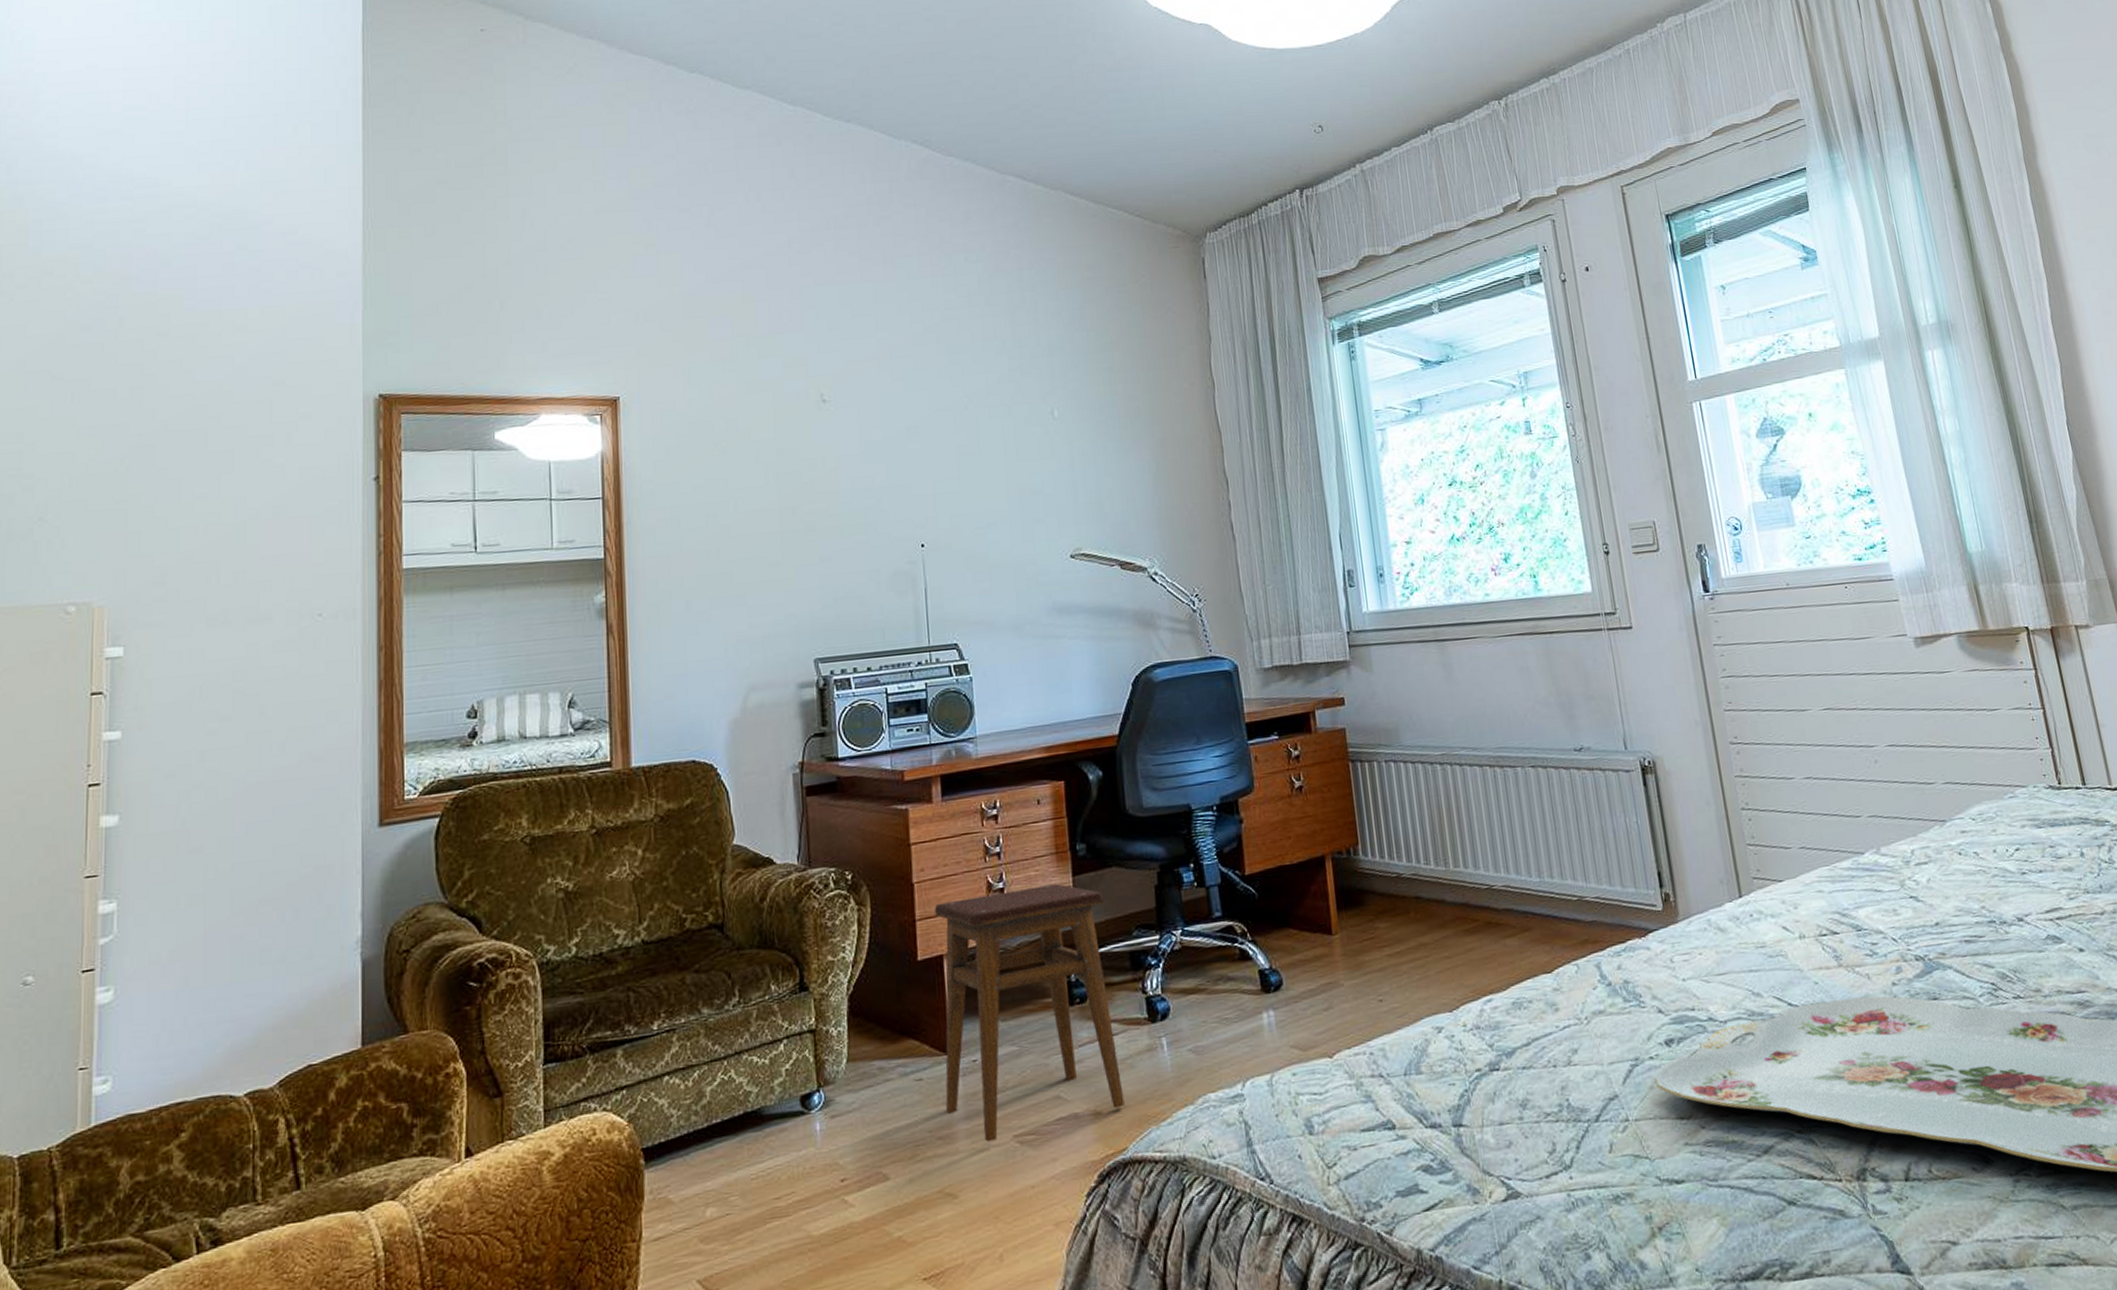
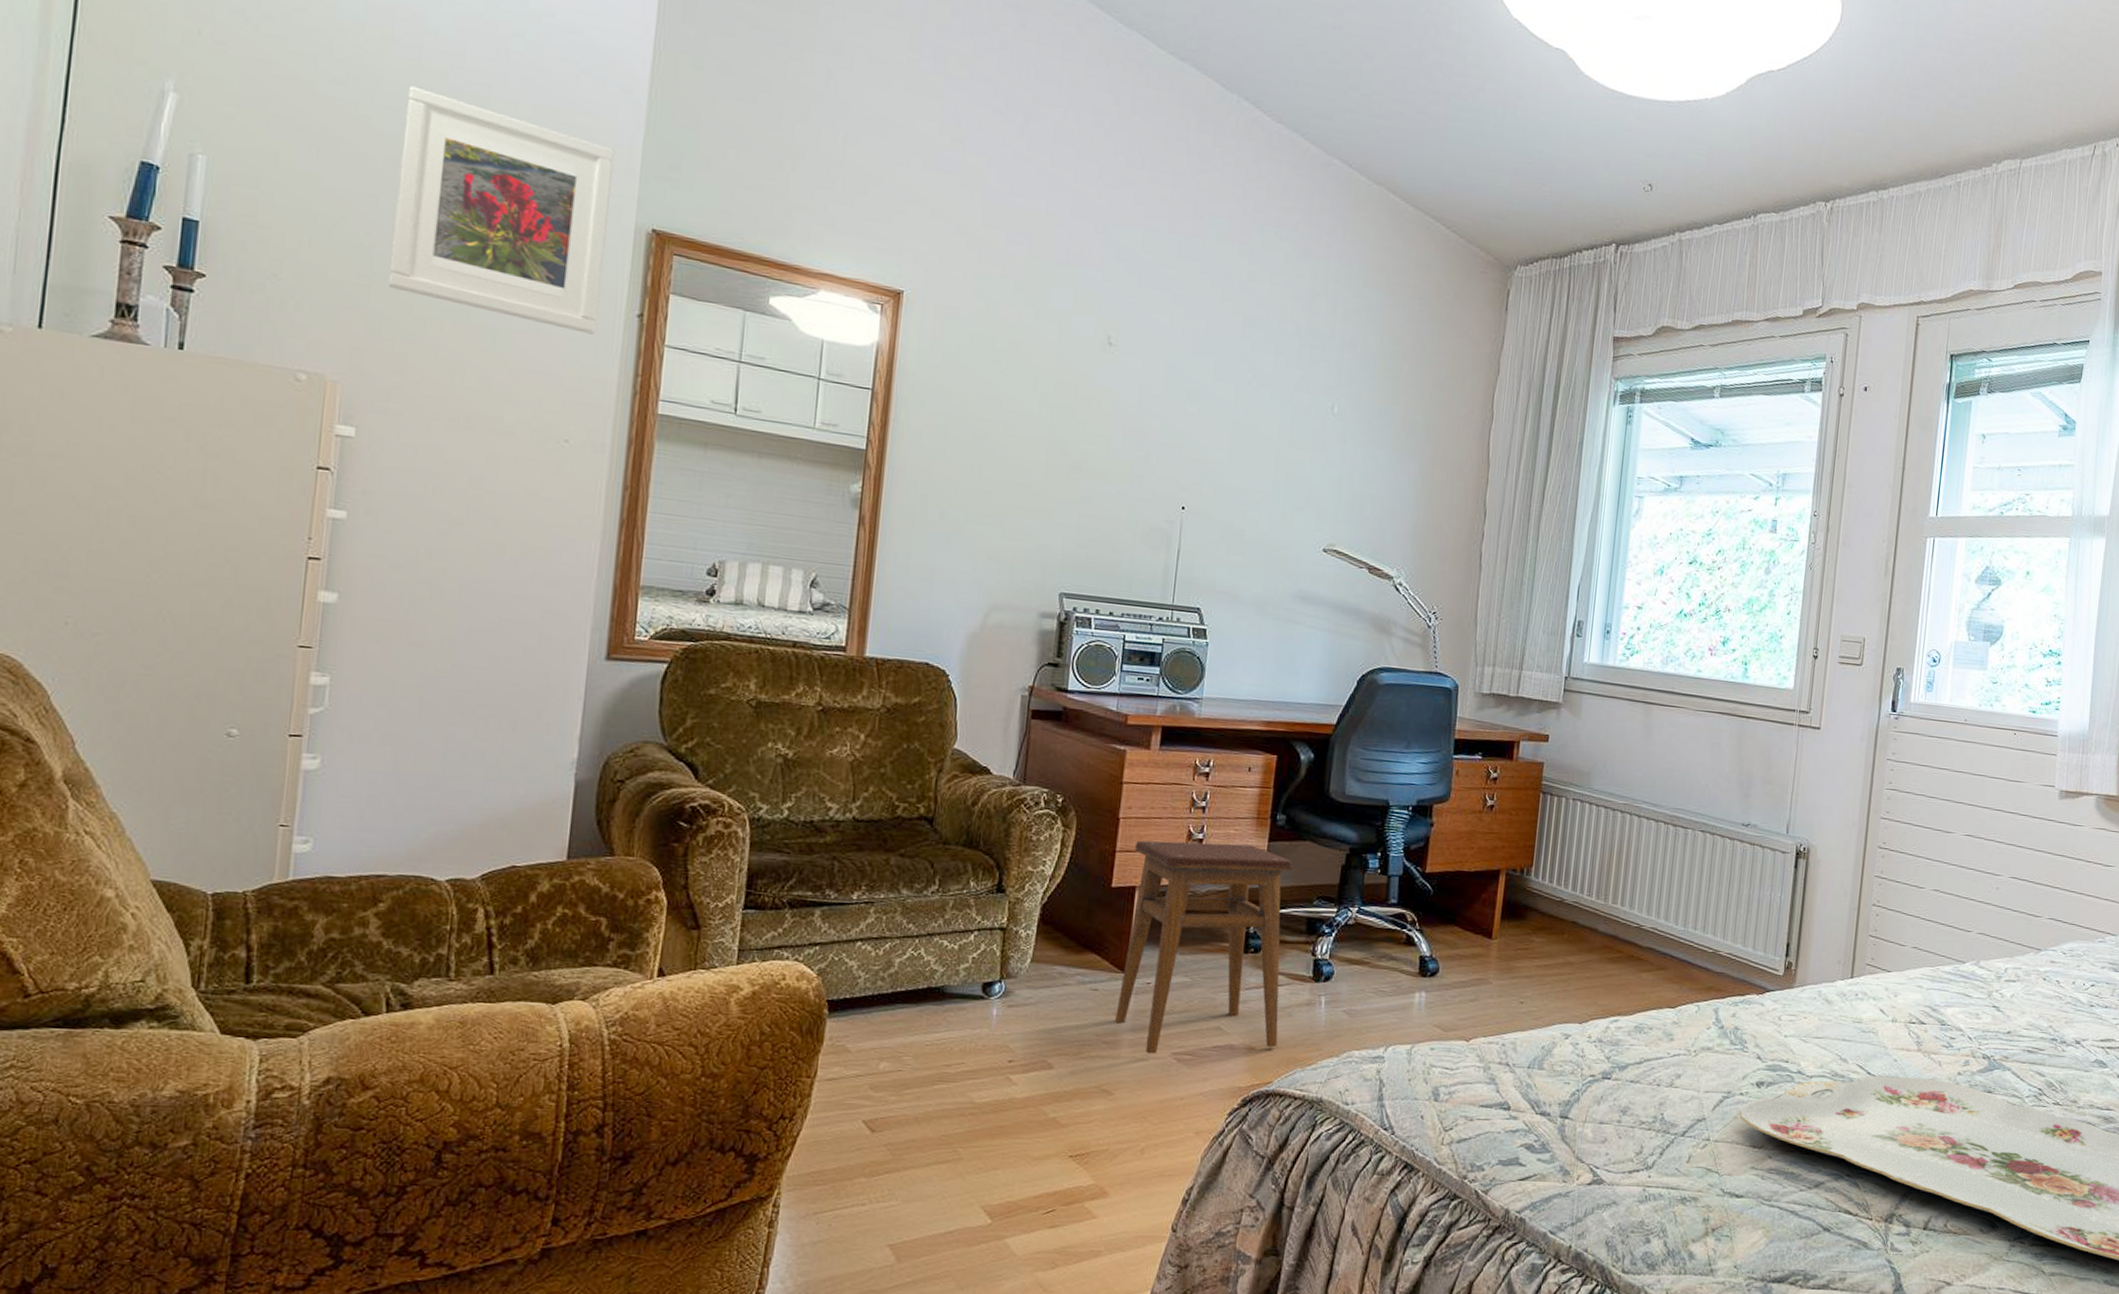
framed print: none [143,316,339,508] -> present [388,85,616,335]

